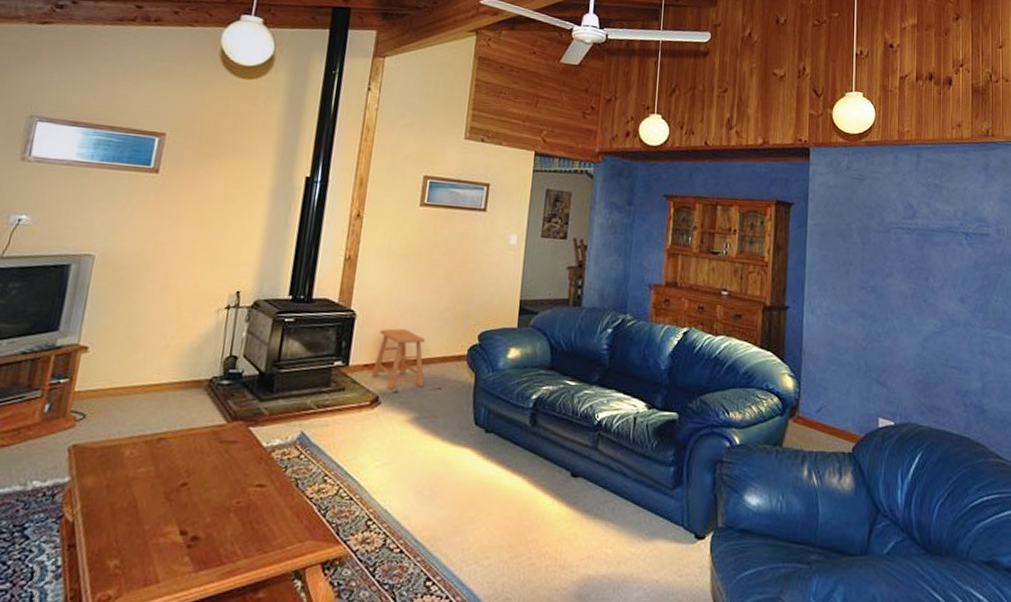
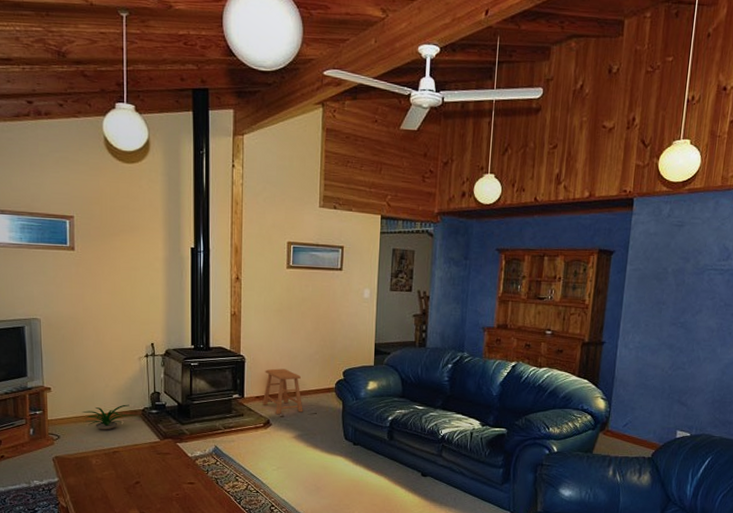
plant: none [123,371,200,408] -> present [82,404,137,430]

